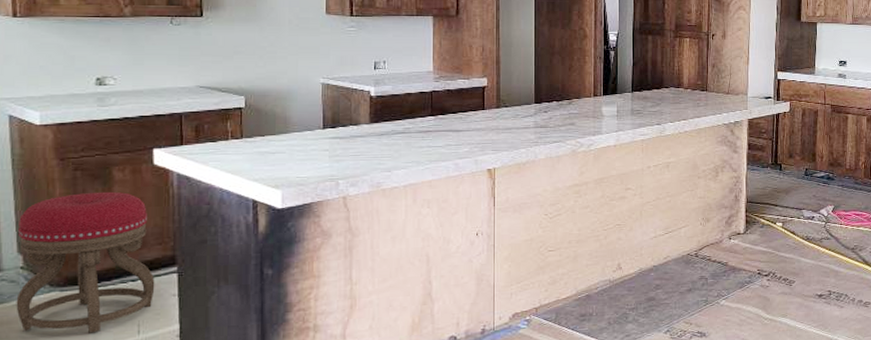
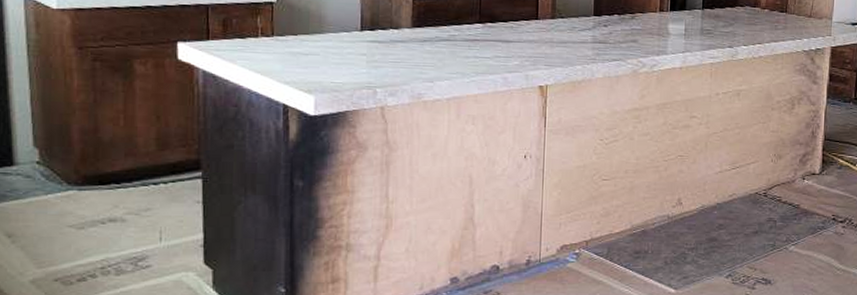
stool: present [16,191,155,333] -> none [32,86,178,237]

